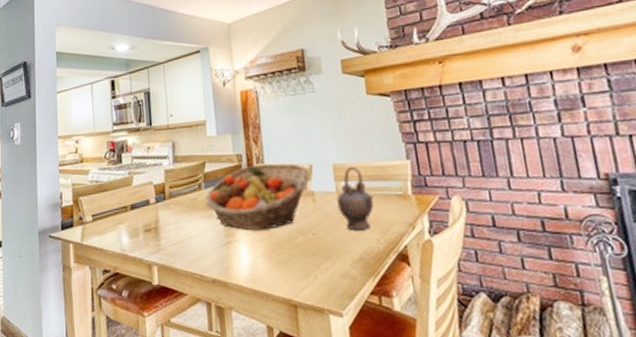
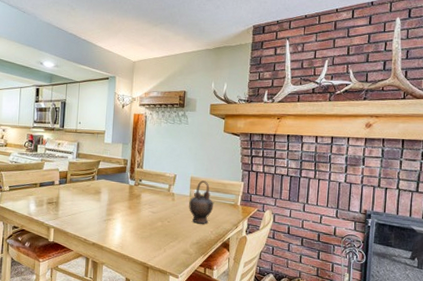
fruit basket: present [205,163,311,231] -> none [96,168,174,215]

